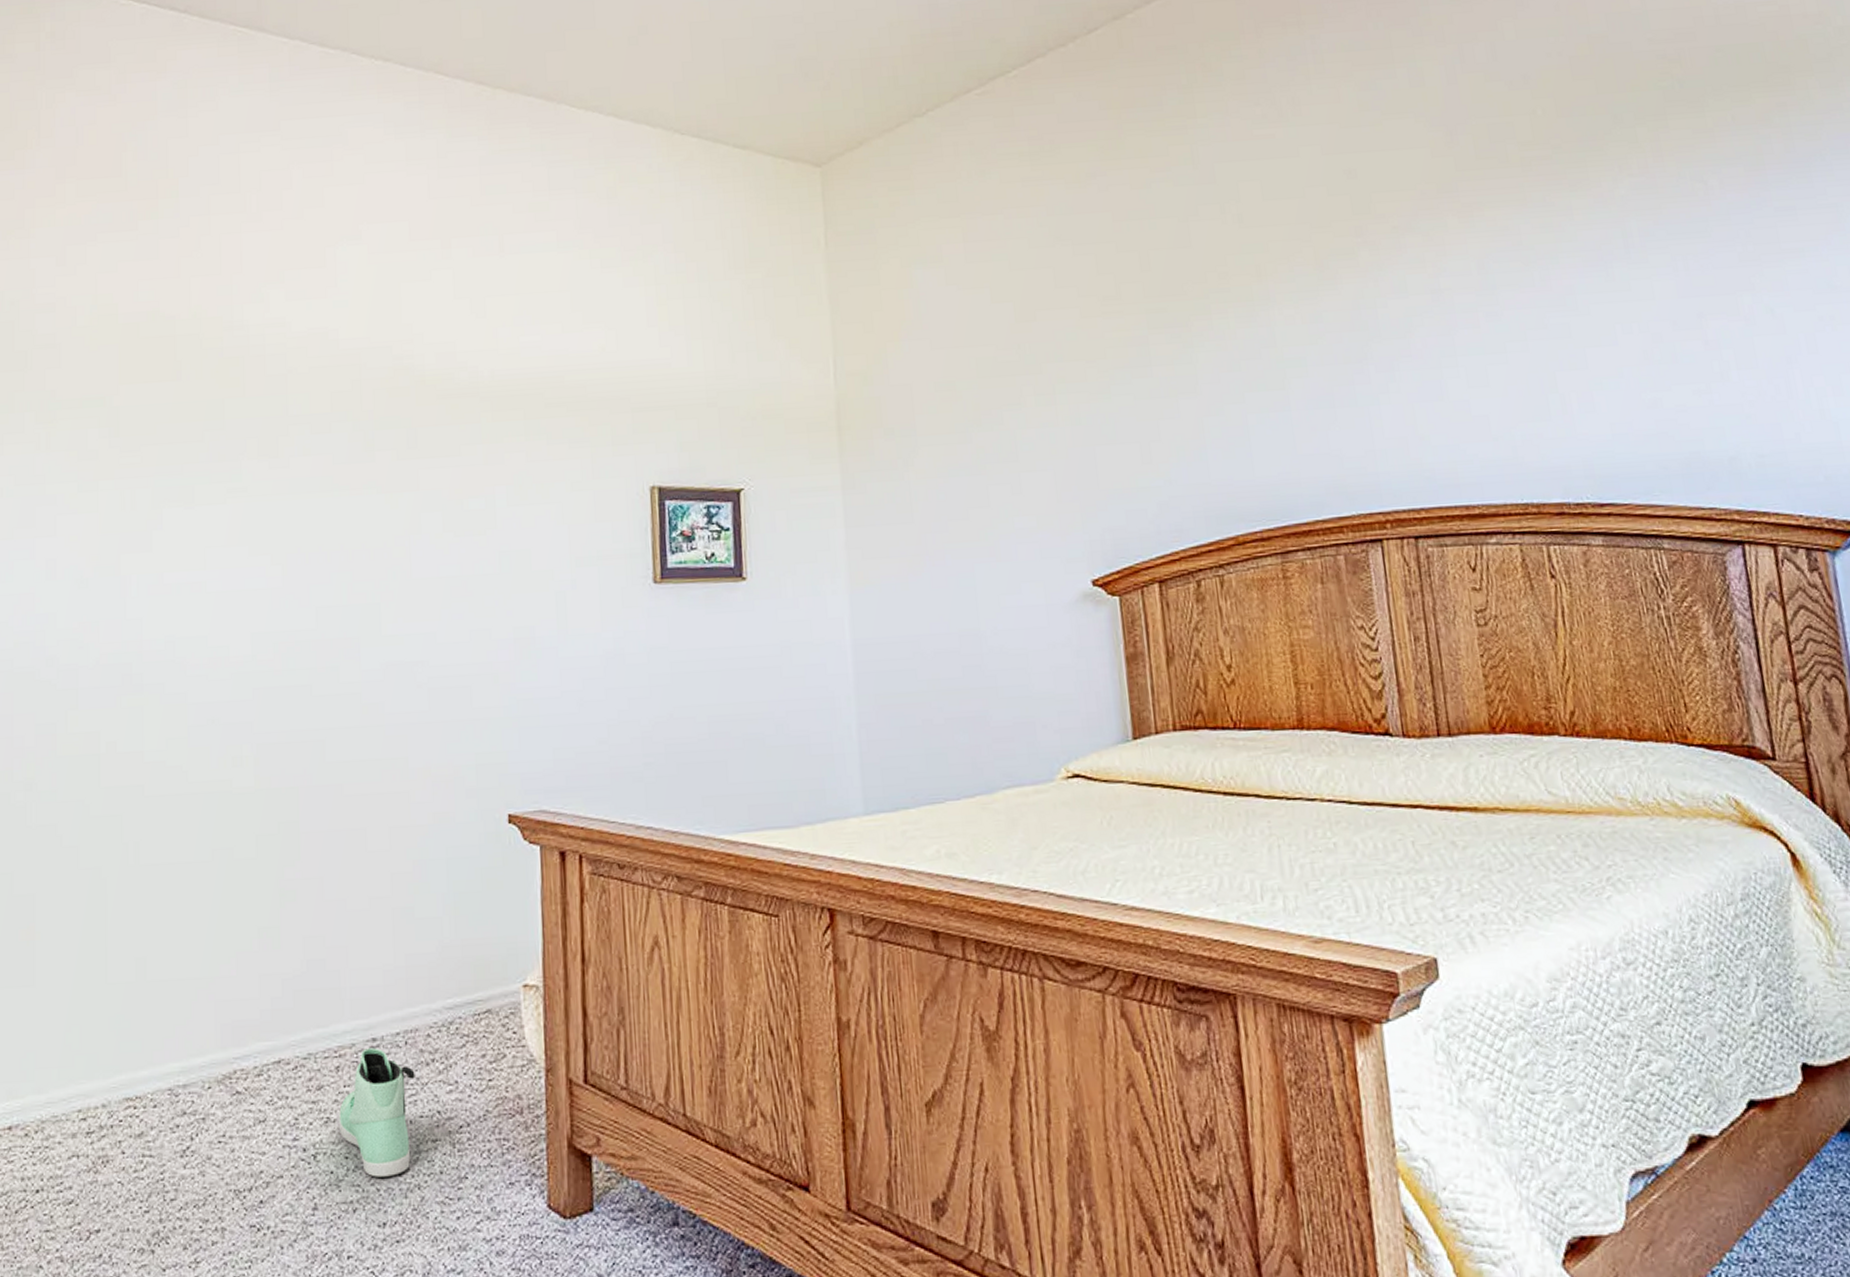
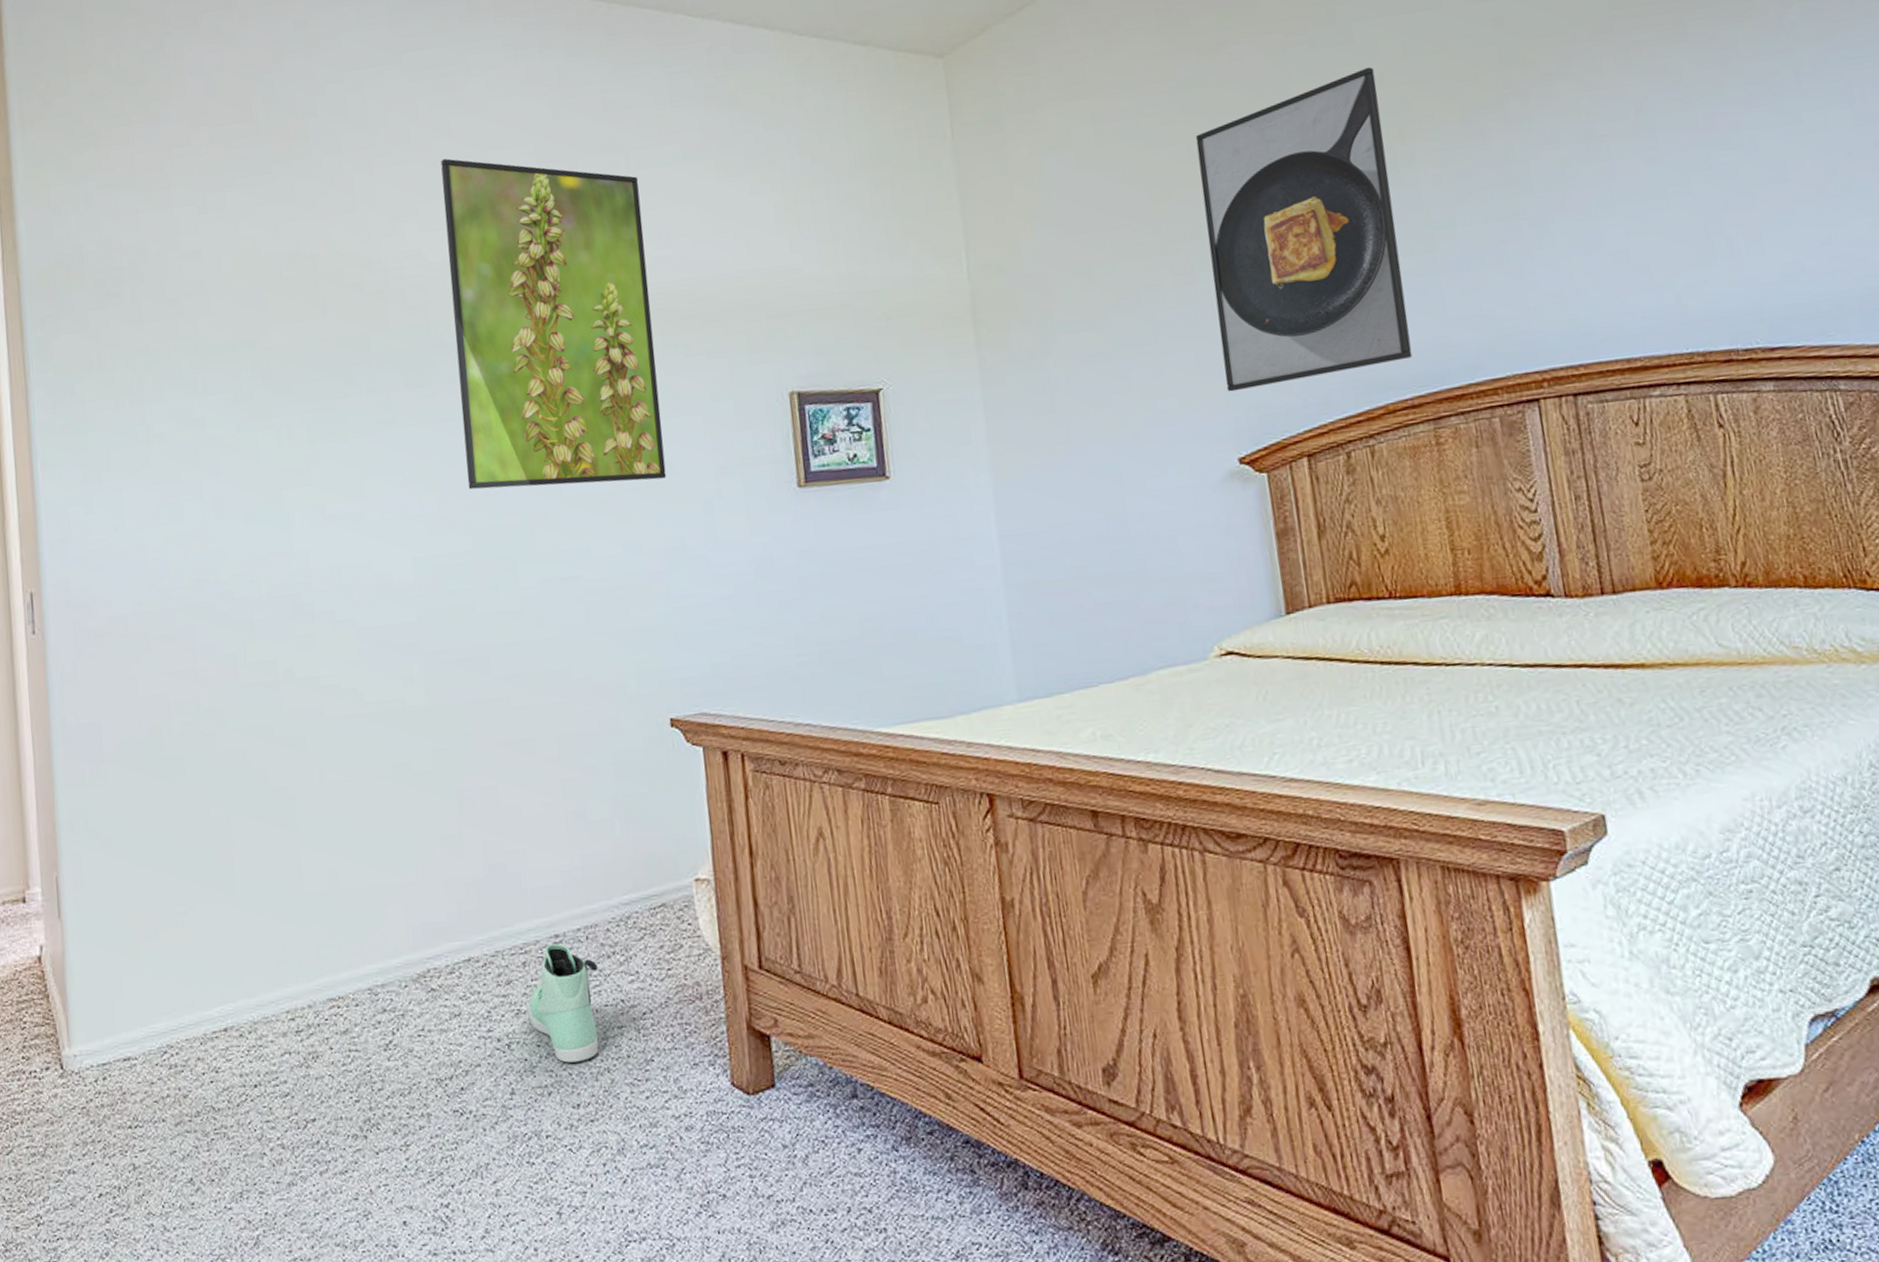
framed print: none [312,229,521,567] -> present [441,158,667,490]
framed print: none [1061,207,1263,514] -> present [1195,67,1413,392]

